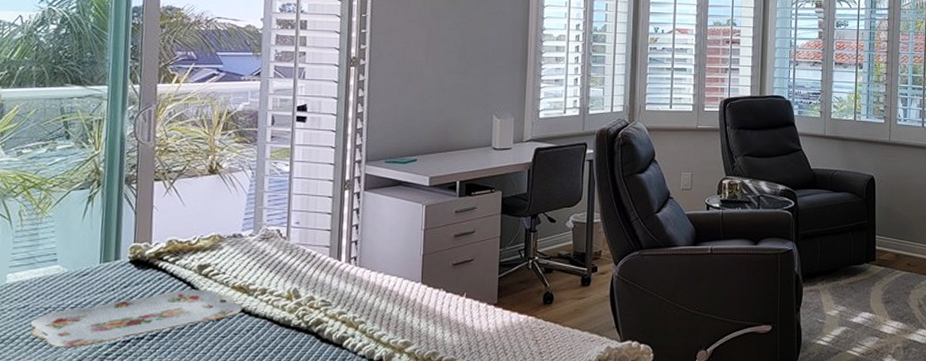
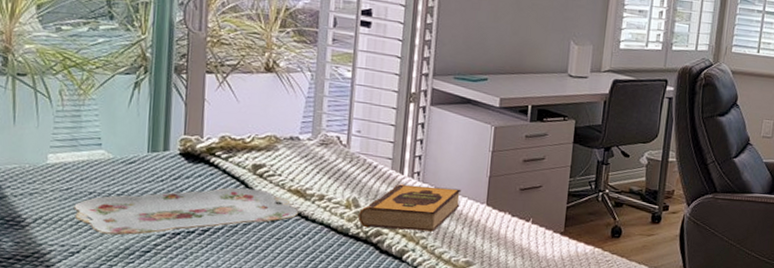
hardback book: none [299,270,397,318] -> present [358,184,462,232]

